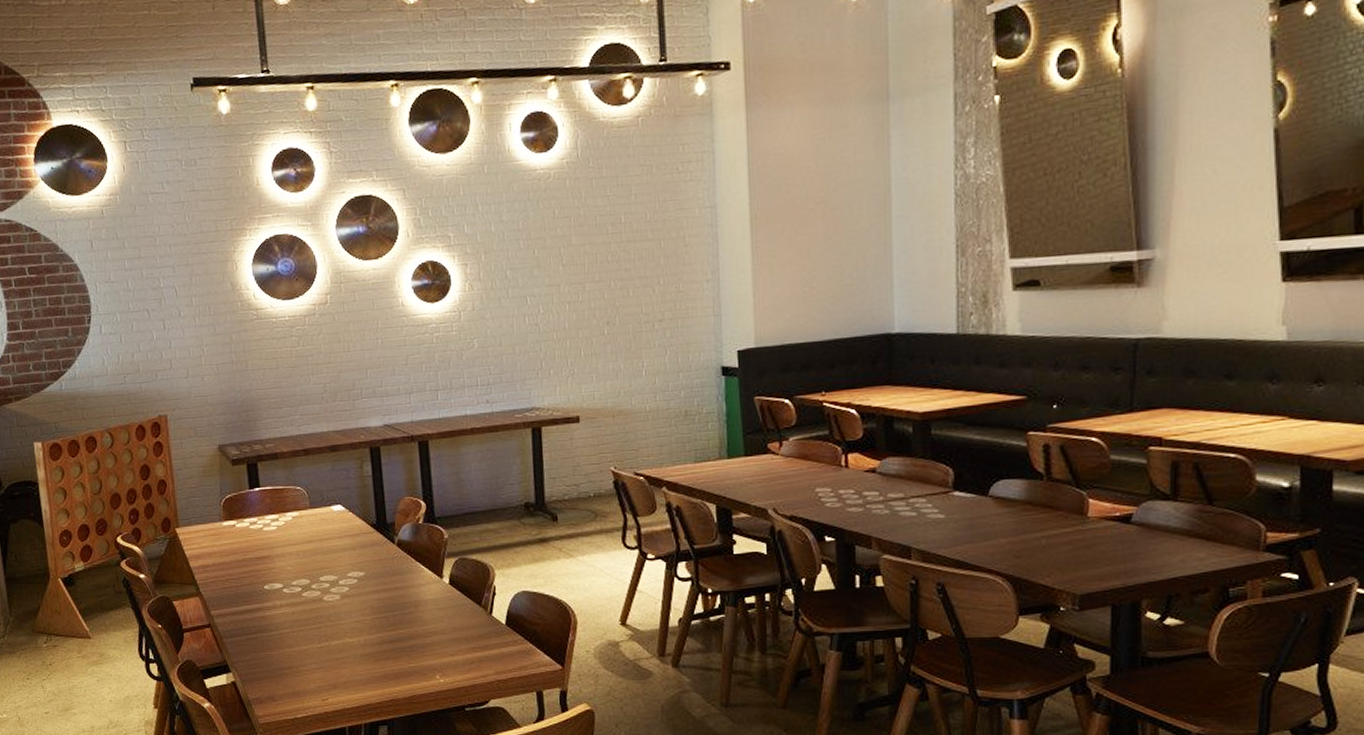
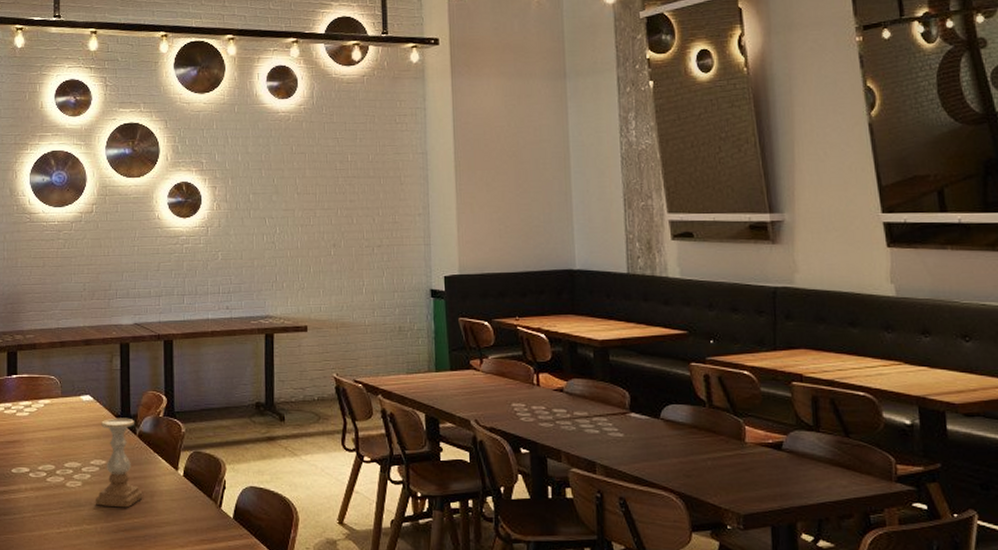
candle holder: none [356,526,407,620] -> present [96,417,143,508]

